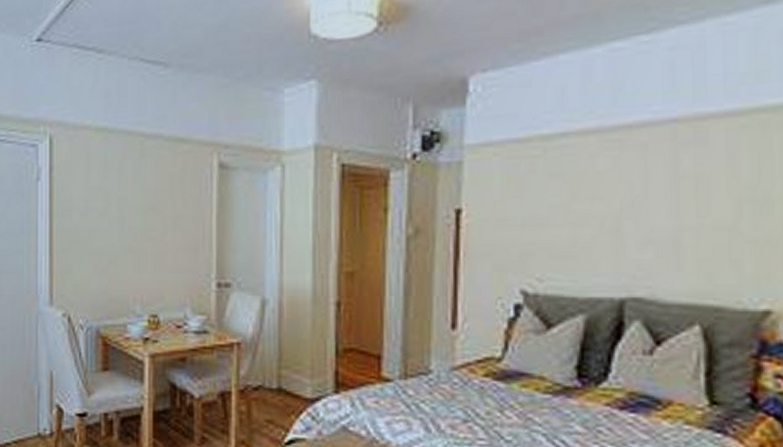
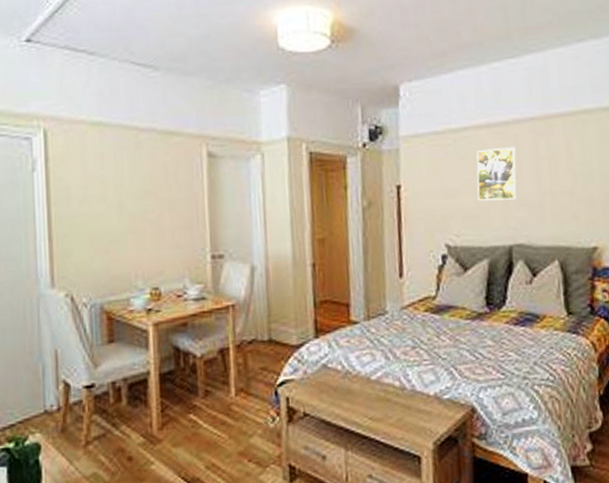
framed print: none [575,159,641,236] -> present [476,146,517,201]

